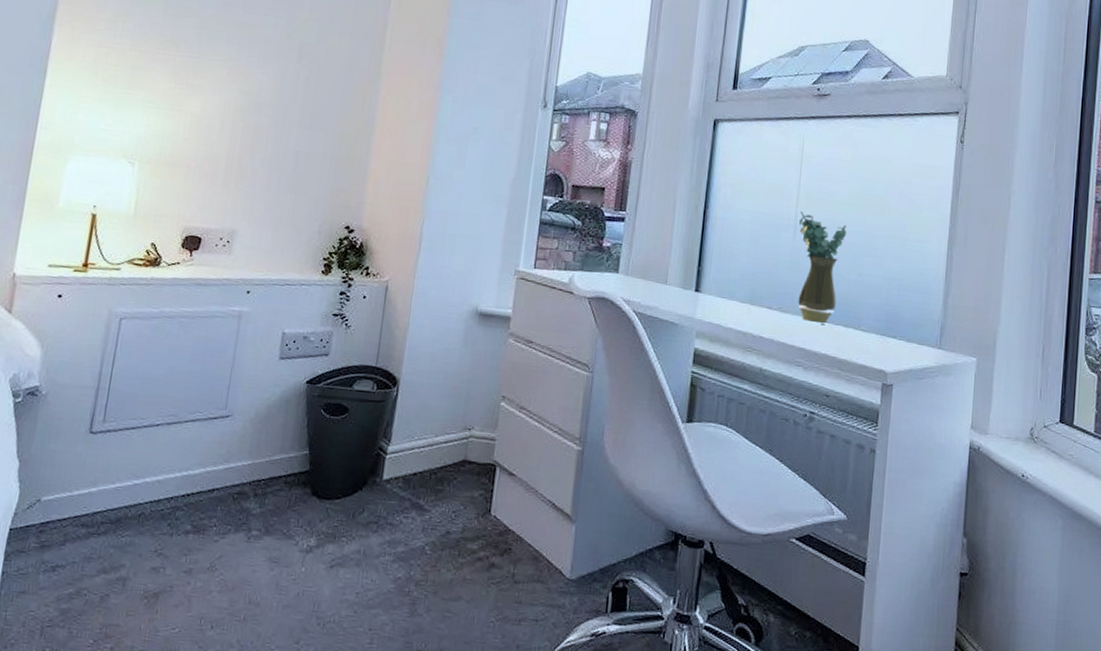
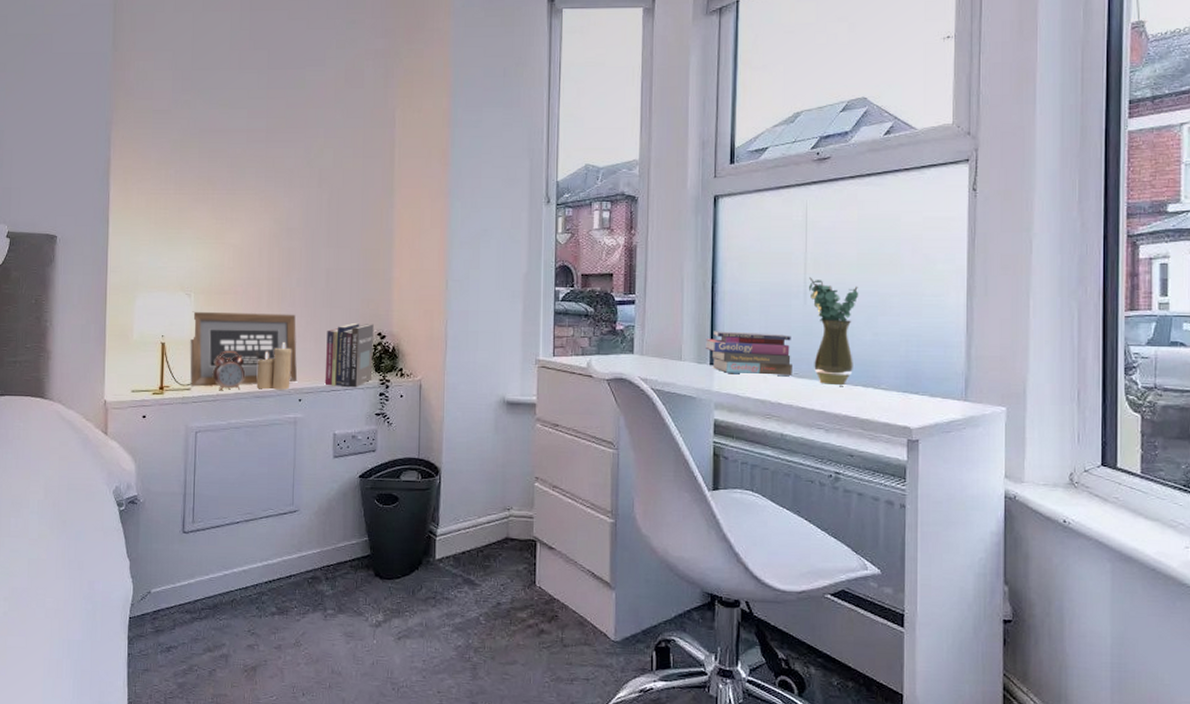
picture frame: none [120,182,254,272] -> present [190,311,298,387]
alarm clock: none [148,230,189,275] -> present [212,350,246,391]
candle: none [199,226,246,280] -> present [256,342,292,390]
books: none [278,213,342,284] -> present [324,323,374,388]
books: none [692,257,778,309] -> present [706,331,792,376]

